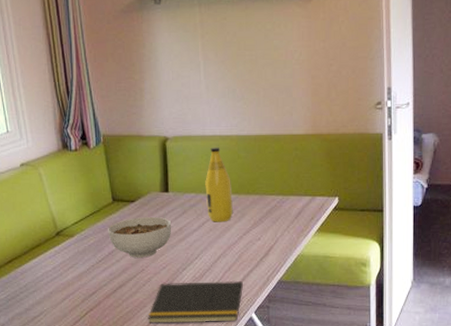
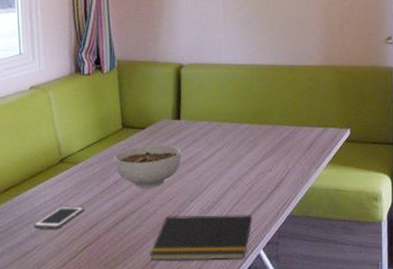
cell phone: none [38,275,84,297] -> present [34,205,85,230]
bottle: present [205,147,234,222] -> none [218,76,246,152]

